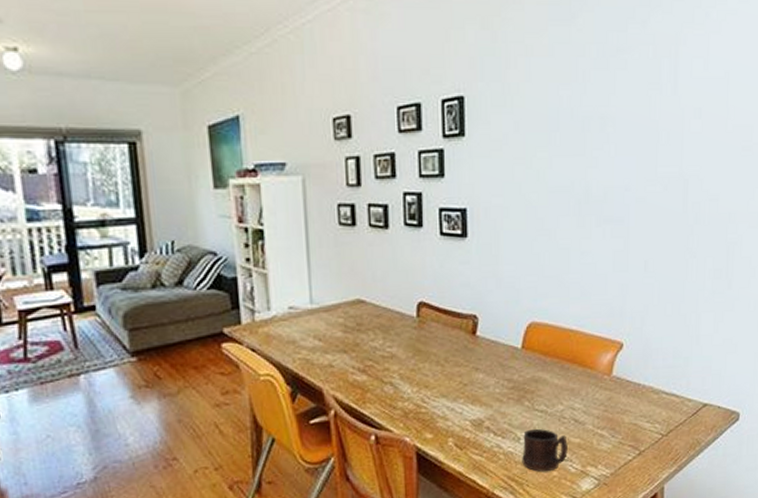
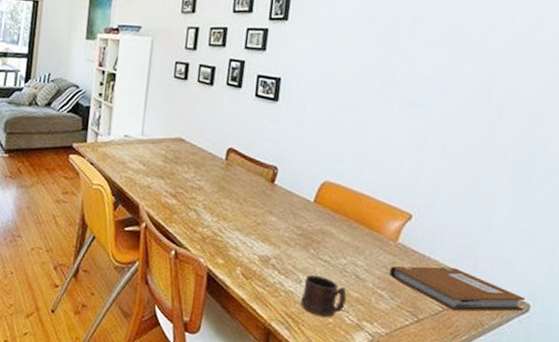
notebook: none [608,391,735,436] -> present [390,266,526,312]

